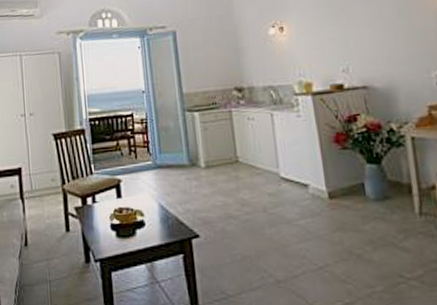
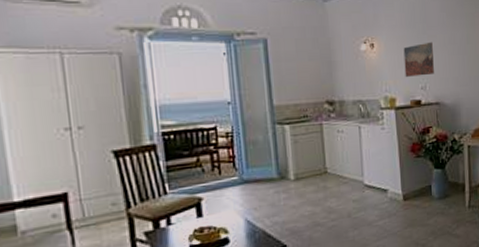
wall art: none [317,19,358,59] -> present [403,41,434,77]

